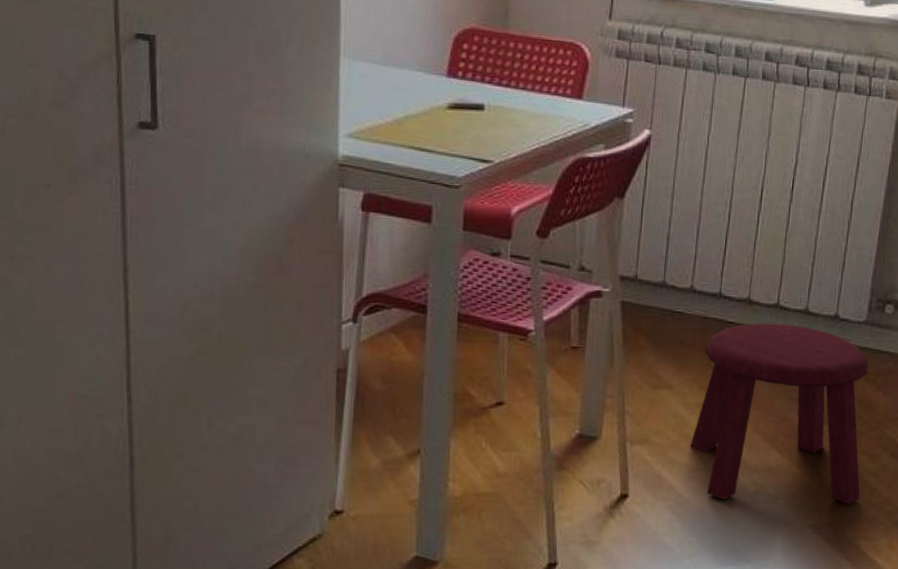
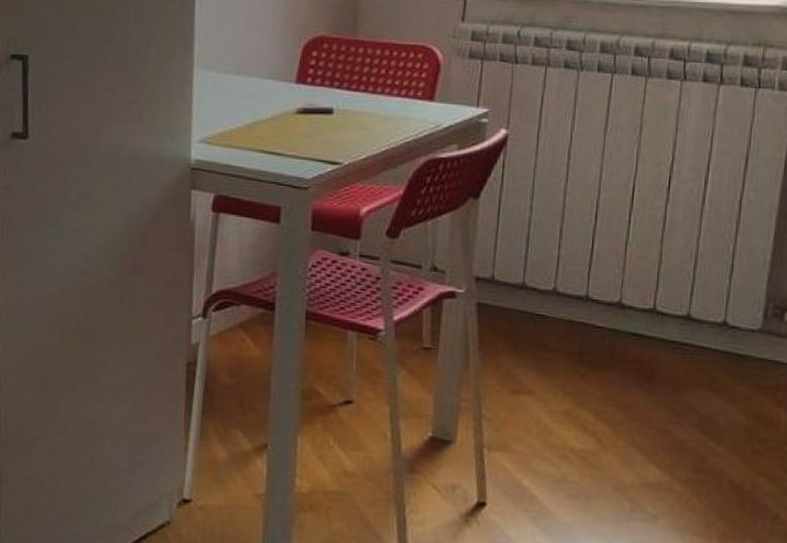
stool: present [690,323,869,504] -> none [554,328,766,531]

